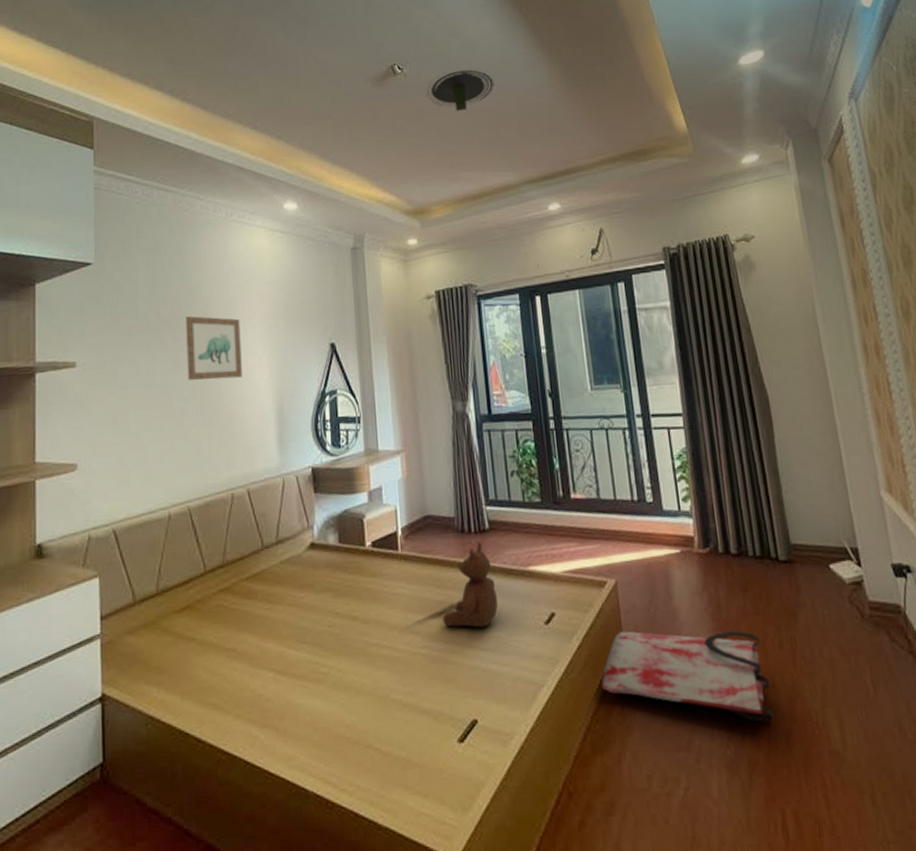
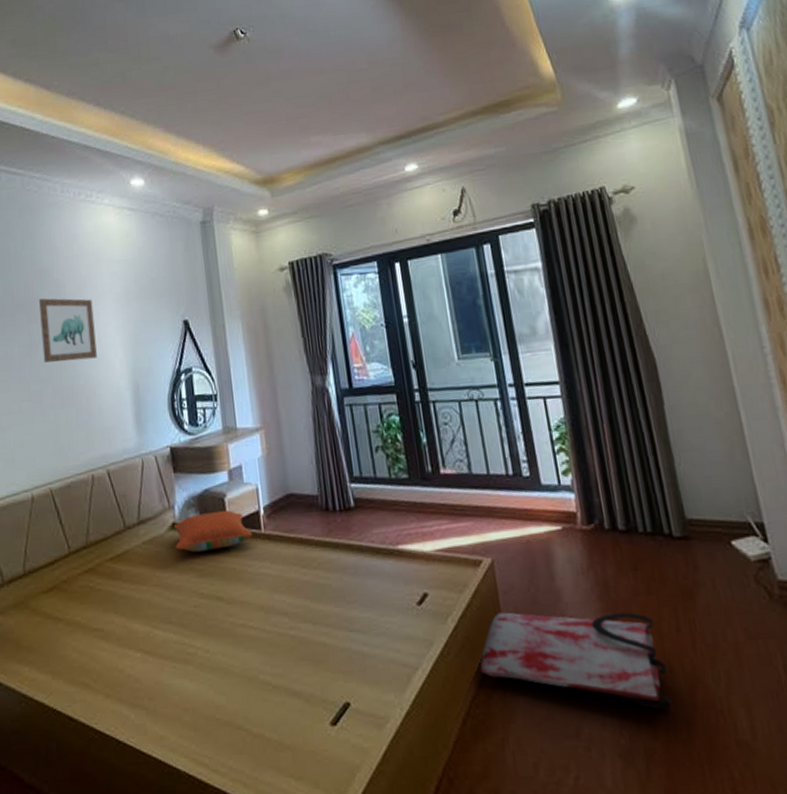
pillow: none [312,530,390,573] -> present [174,510,253,553]
ceiling light: present [426,70,494,111] -> none [271,28,342,73]
teddy bear: present [442,541,498,628] -> none [309,520,367,609]

